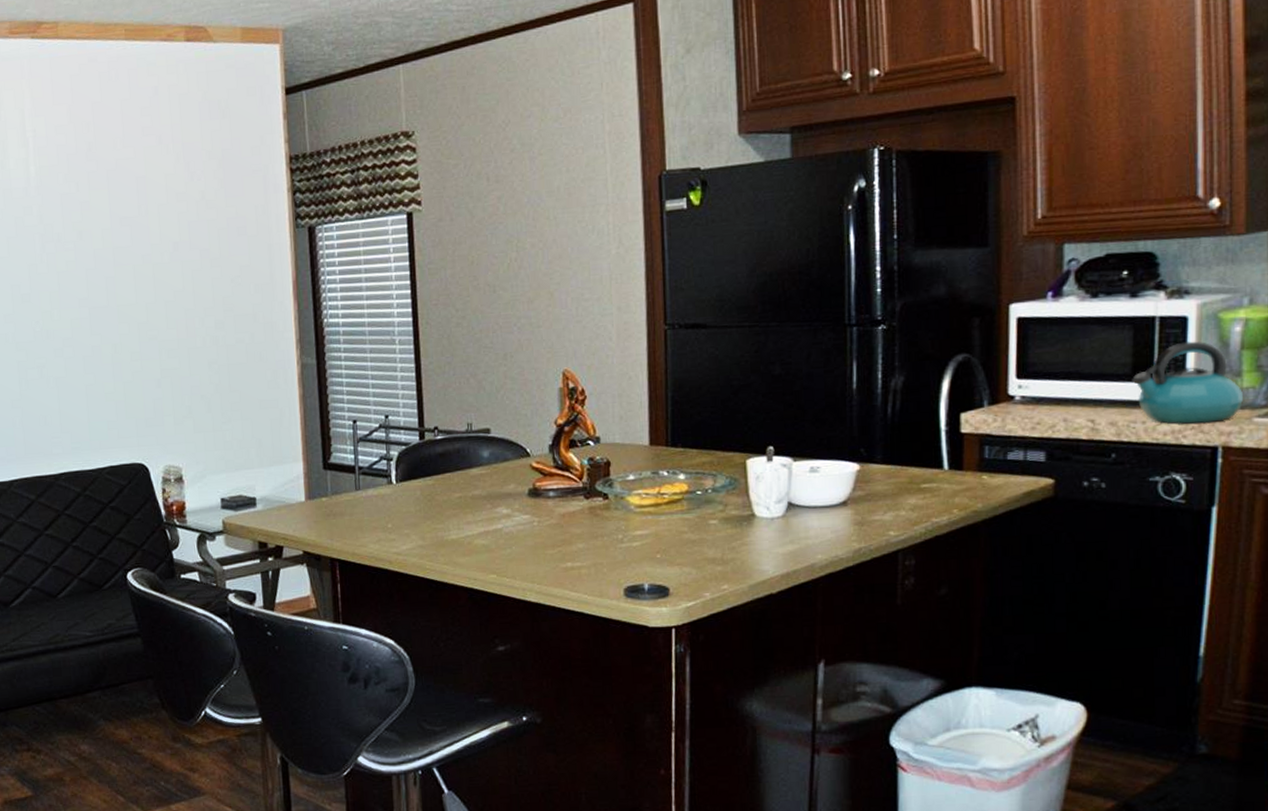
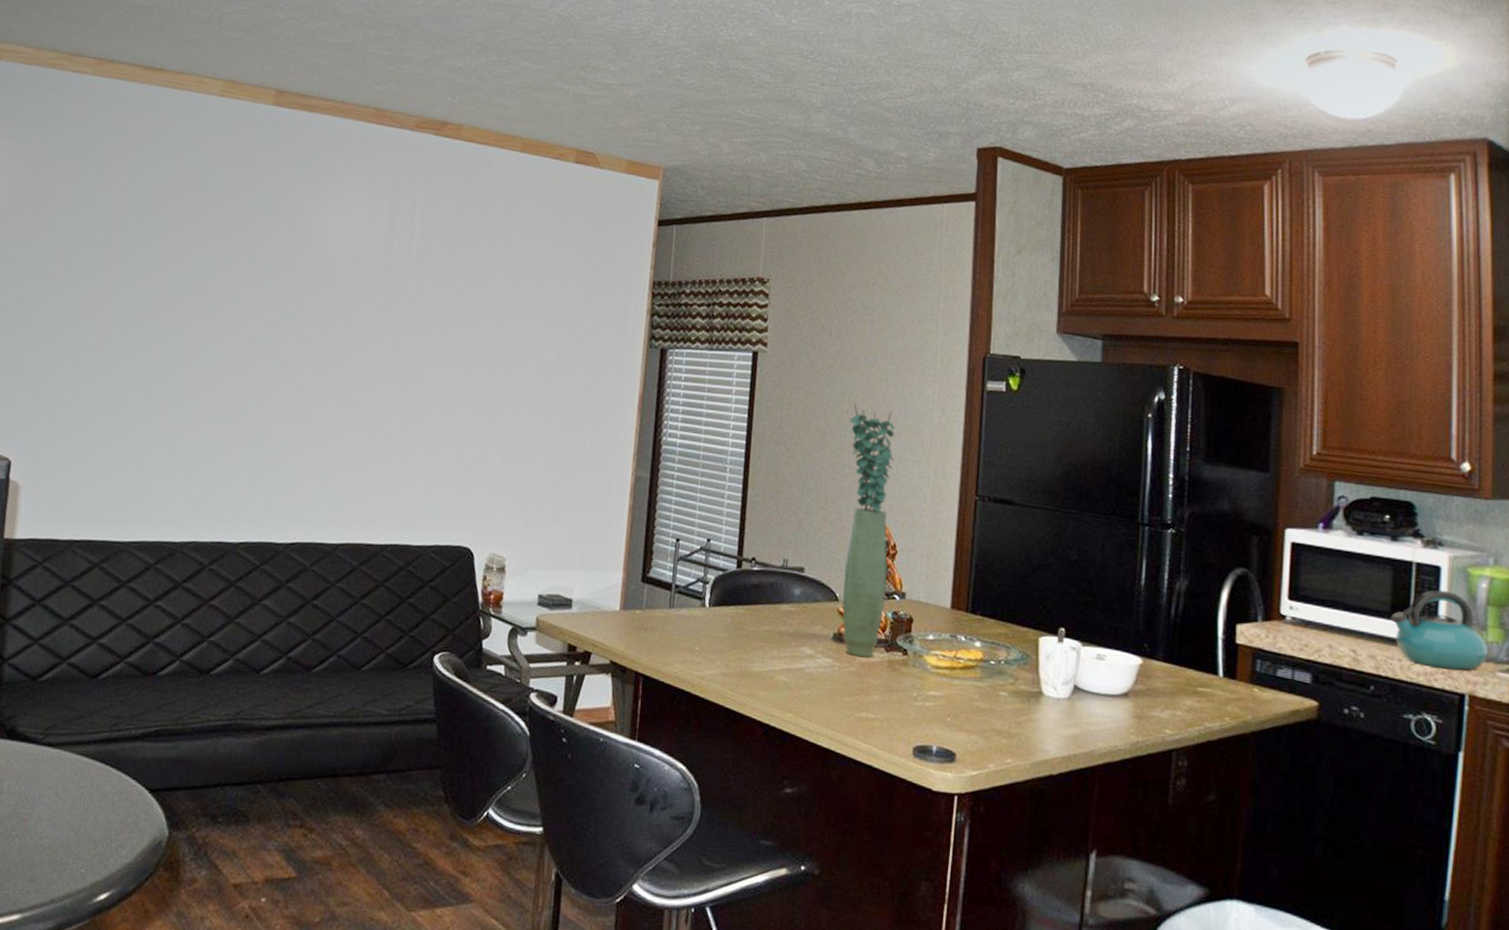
vase: none [520,250,579,509] -> present [842,404,895,658]

